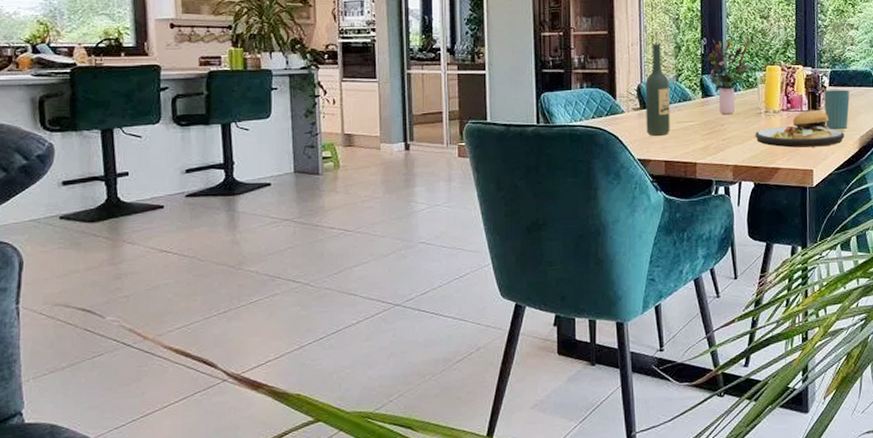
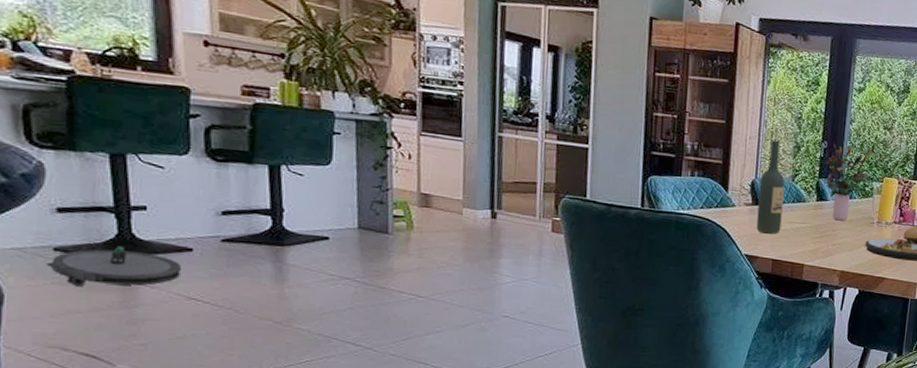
robot vacuum: none [54,209,156,249] -> present [45,245,182,287]

